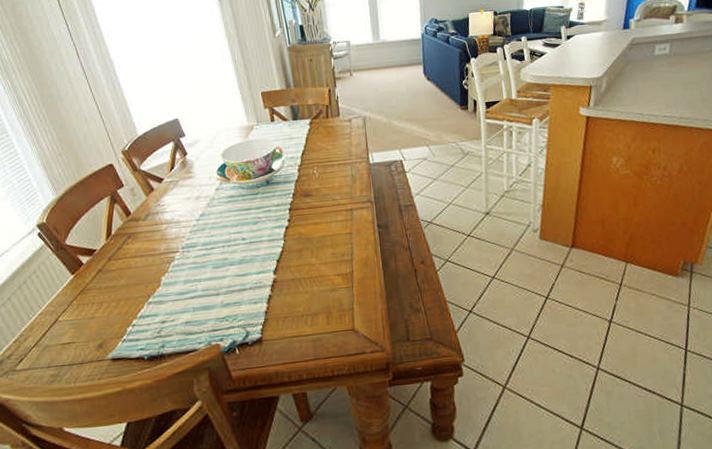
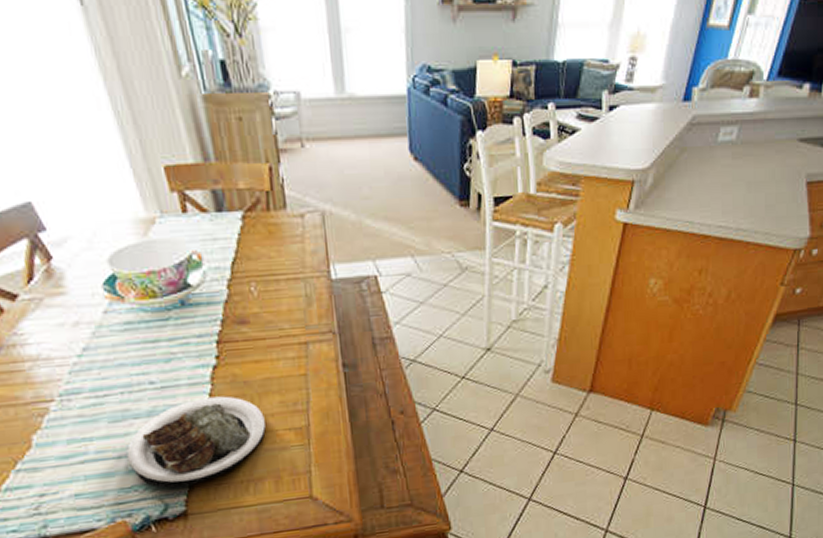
plate: none [223,249,321,320] -> present [126,396,266,489]

